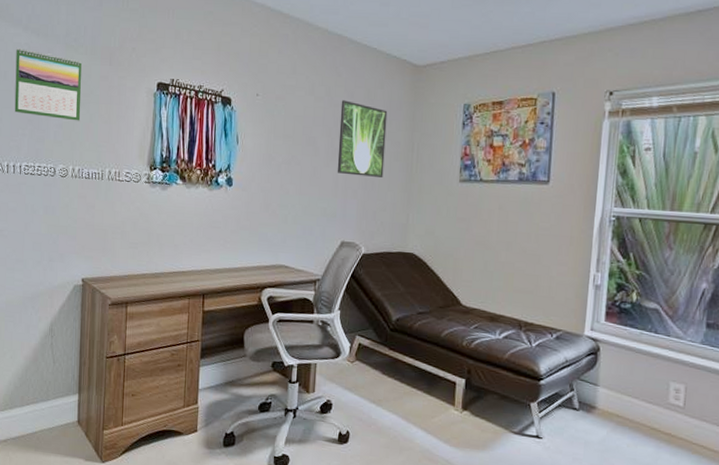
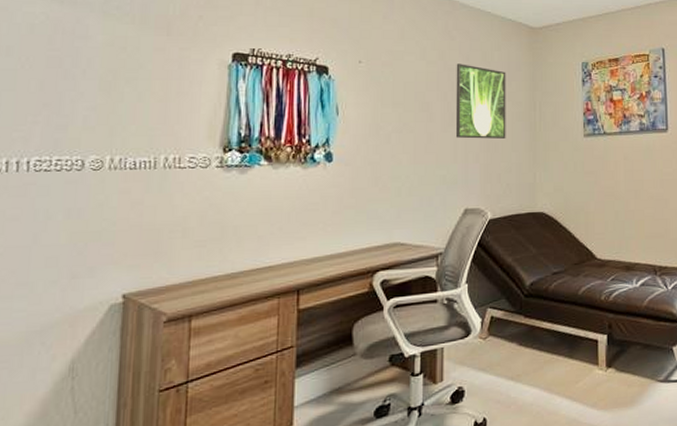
calendar: present [14,47,82,121] -> none [21,17,126,102]

